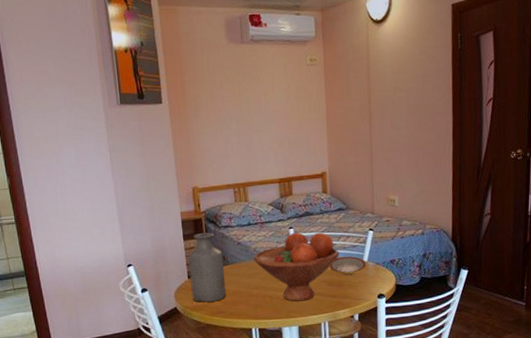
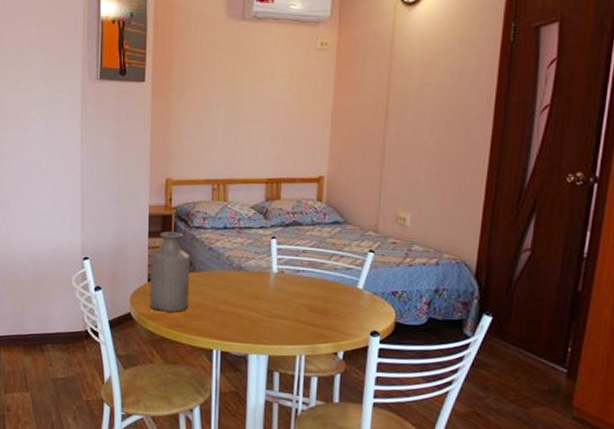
fruit bowl: present [253,232,340,302] -> none [224,243,329,326]
plate: present [329,256,366,276] -> none [314,280,360,303]

